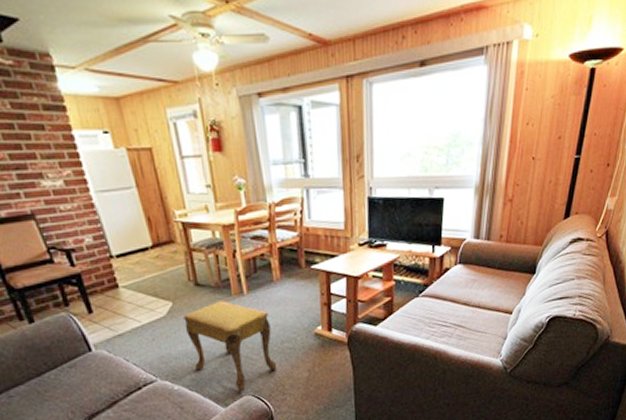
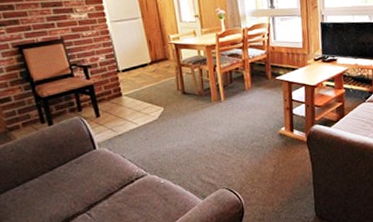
footstool: present [183,300,277,392] -> none [172,106,248,186]

